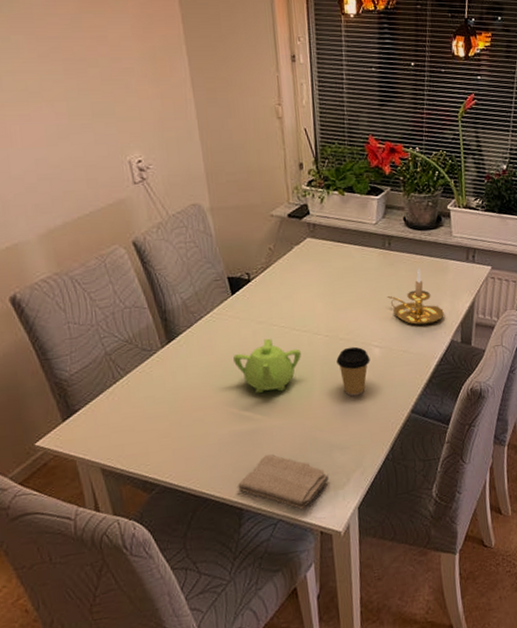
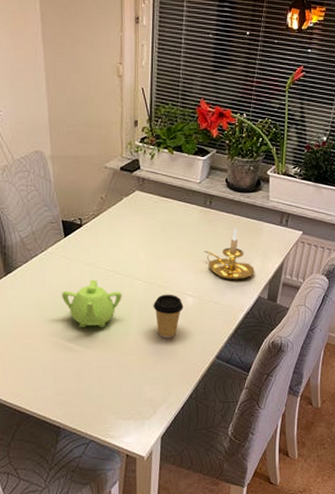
washcloth: present [238,454,330,510] -> none [58,383,138,434]

